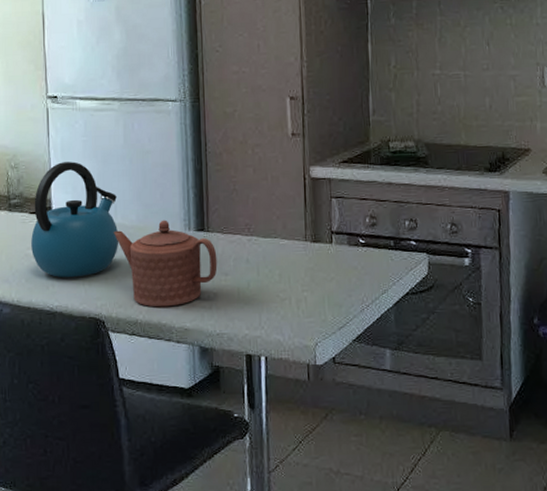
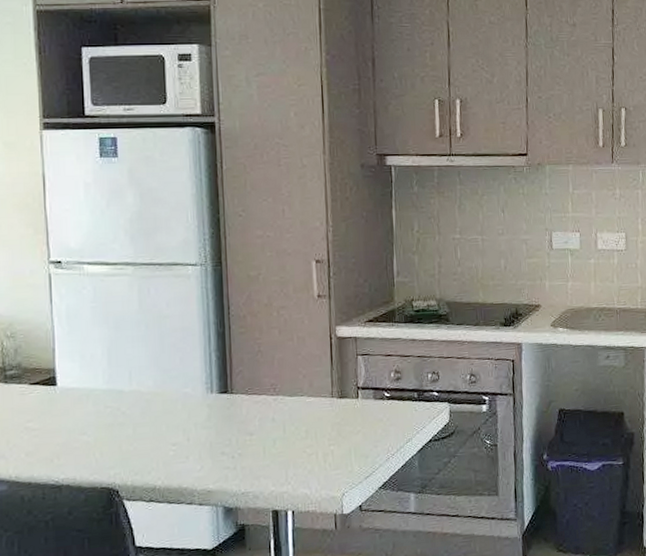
kettle: present [31,162,119,278] -> none [32,329,135,449]
teapot: present [113,220,218,307] -> none [127,384,242,472]

